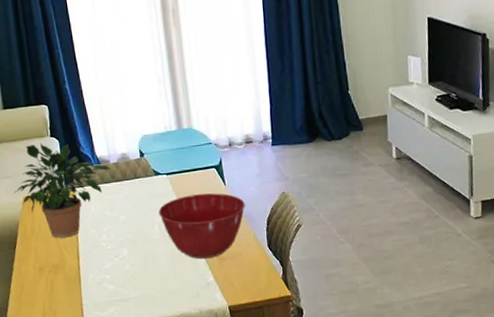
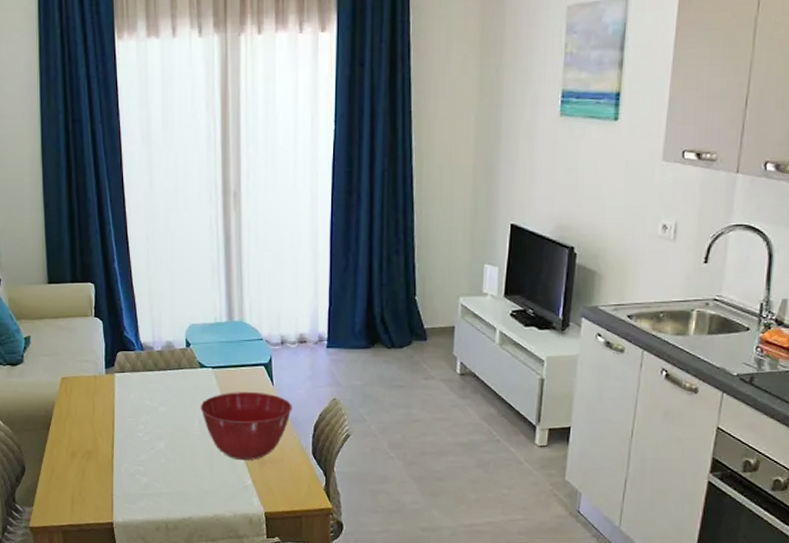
potted plant: present [14,143,111,238] -> none [52,322,155,424]

